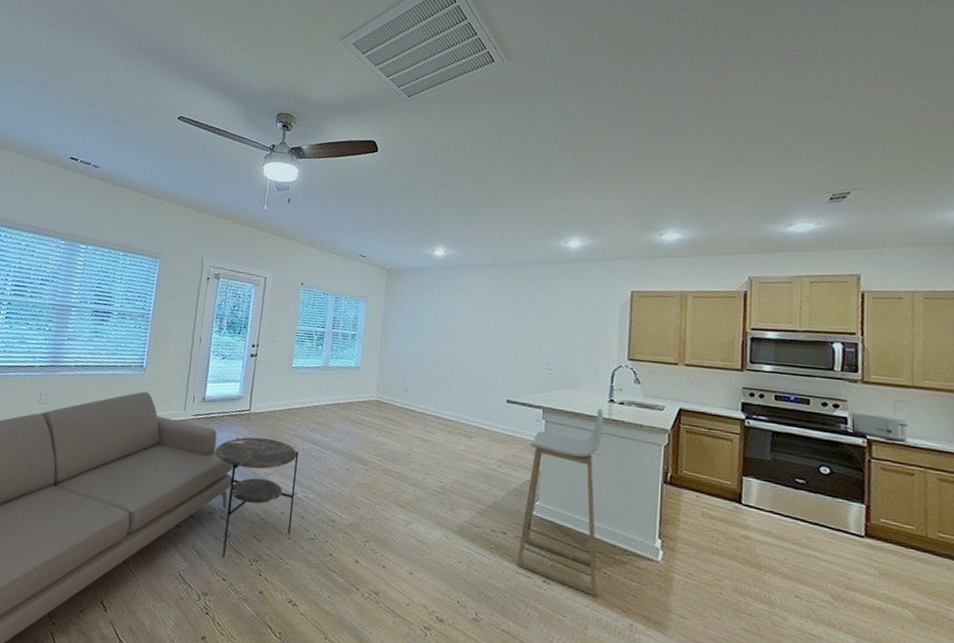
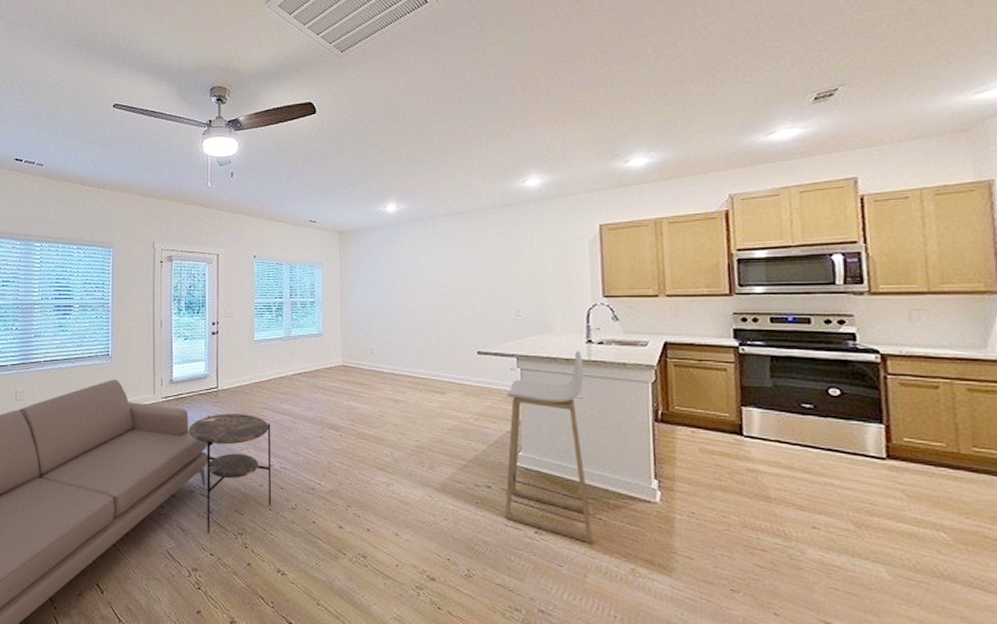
toaster: present [851,412,908,443] -> none [859,326,928,354]

